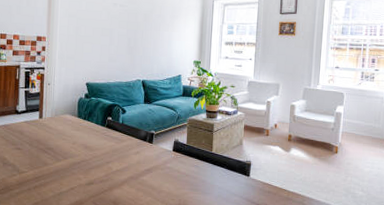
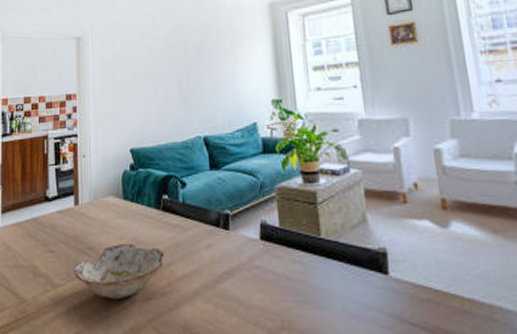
bowl: none [35,147,105,183] -> present [73,243,165,300]

